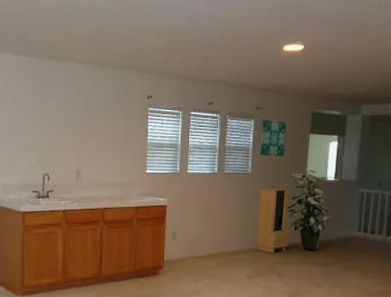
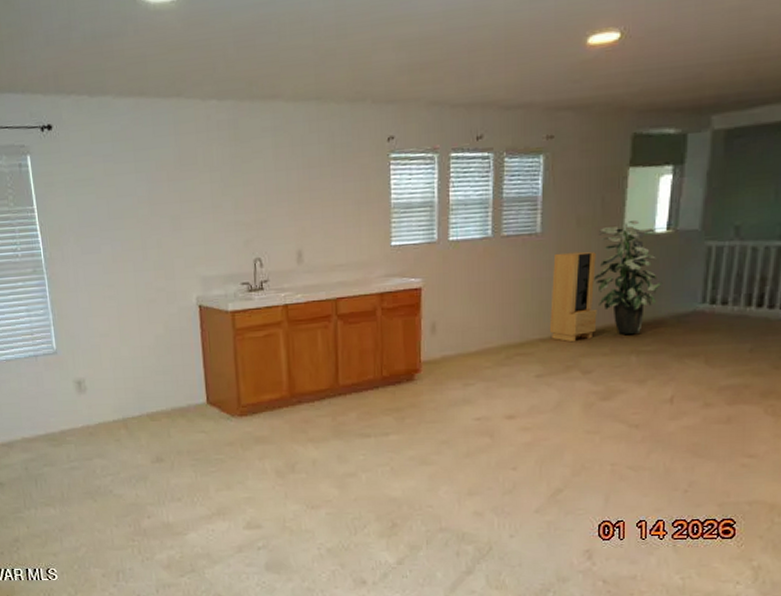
wall art: present [260,120,287,157] -> none [553,152,593,206]

